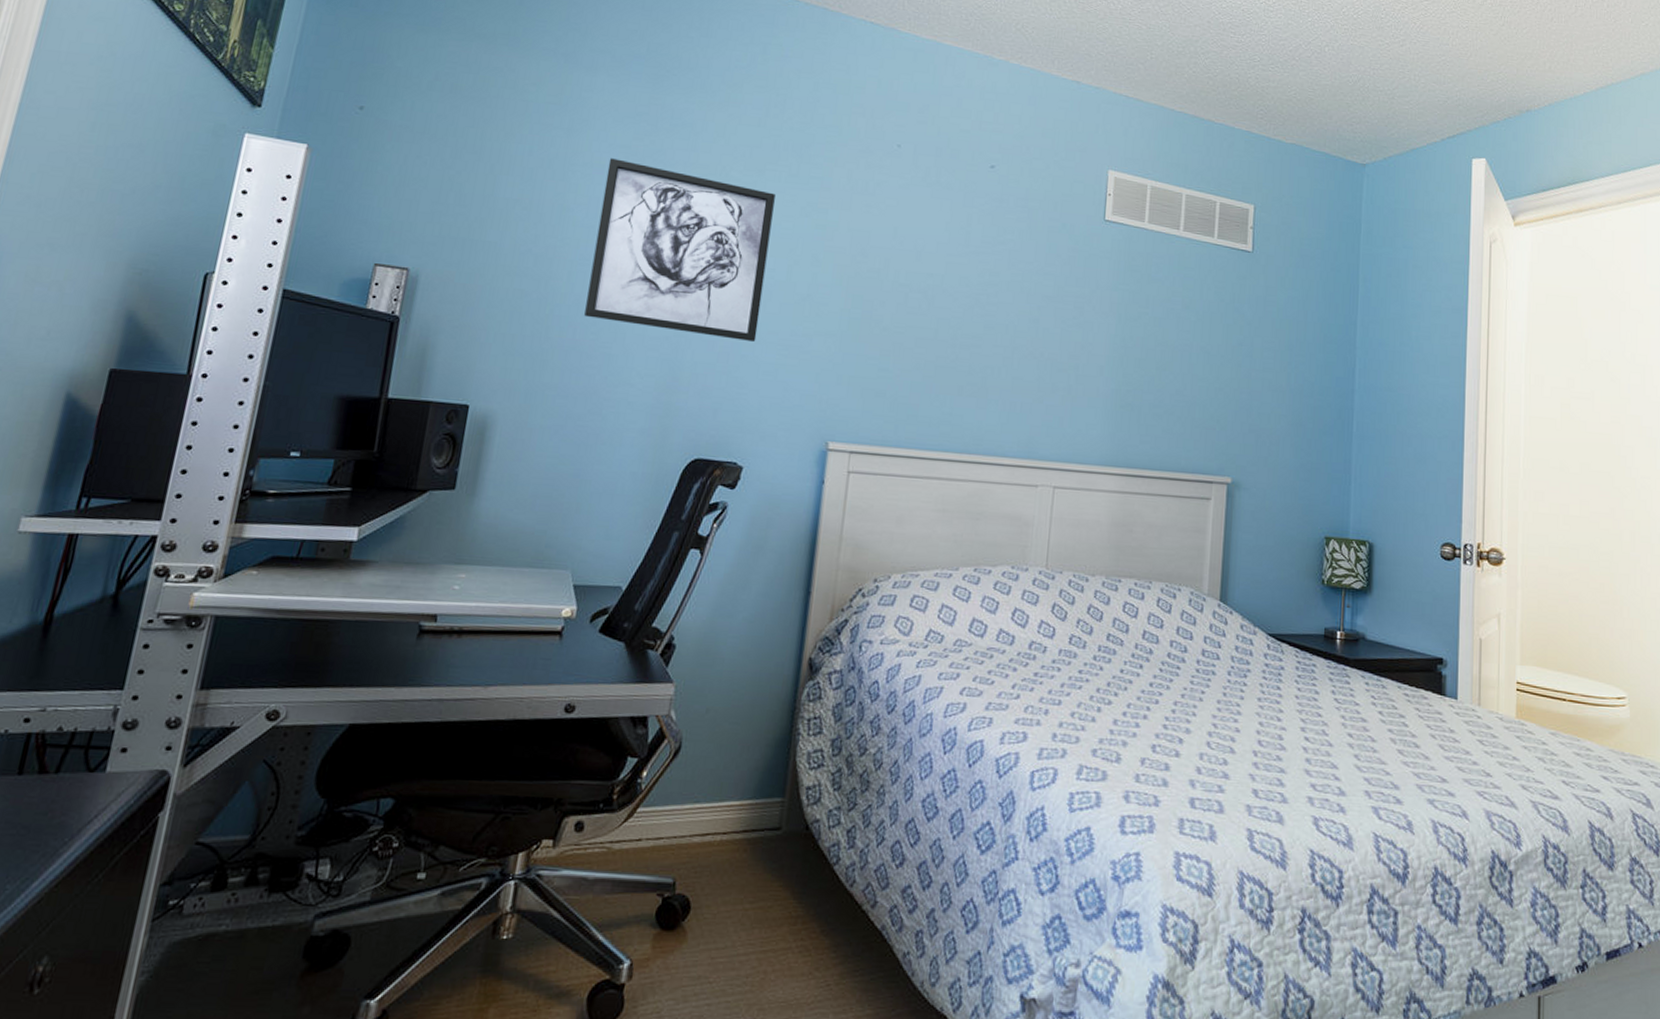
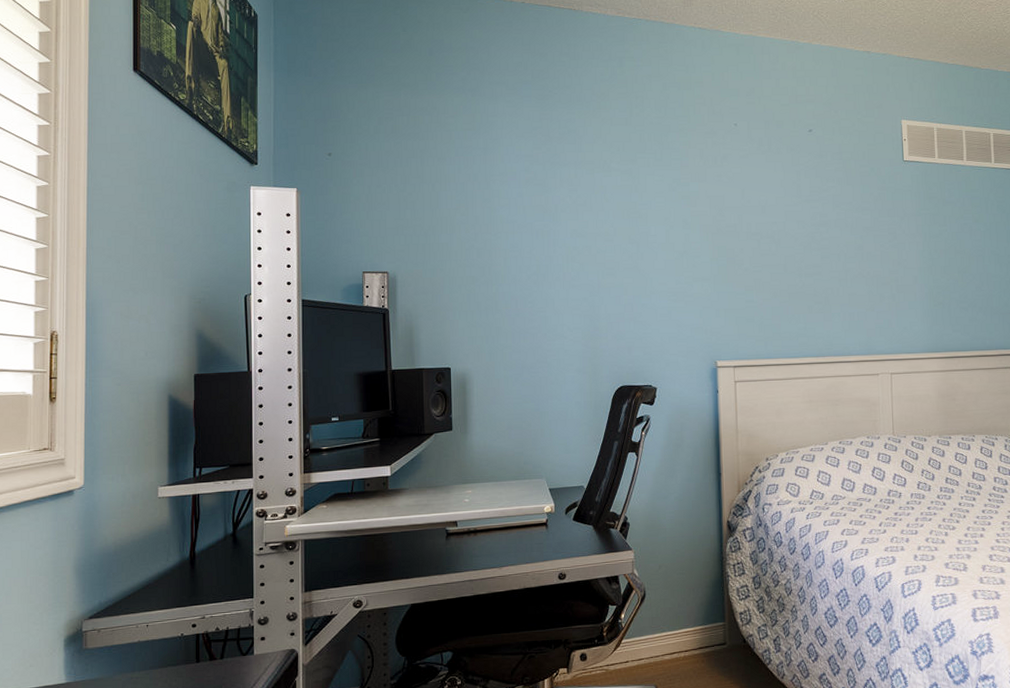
wall art: present [584,158,775,343] -> none [518,166,651,294]

